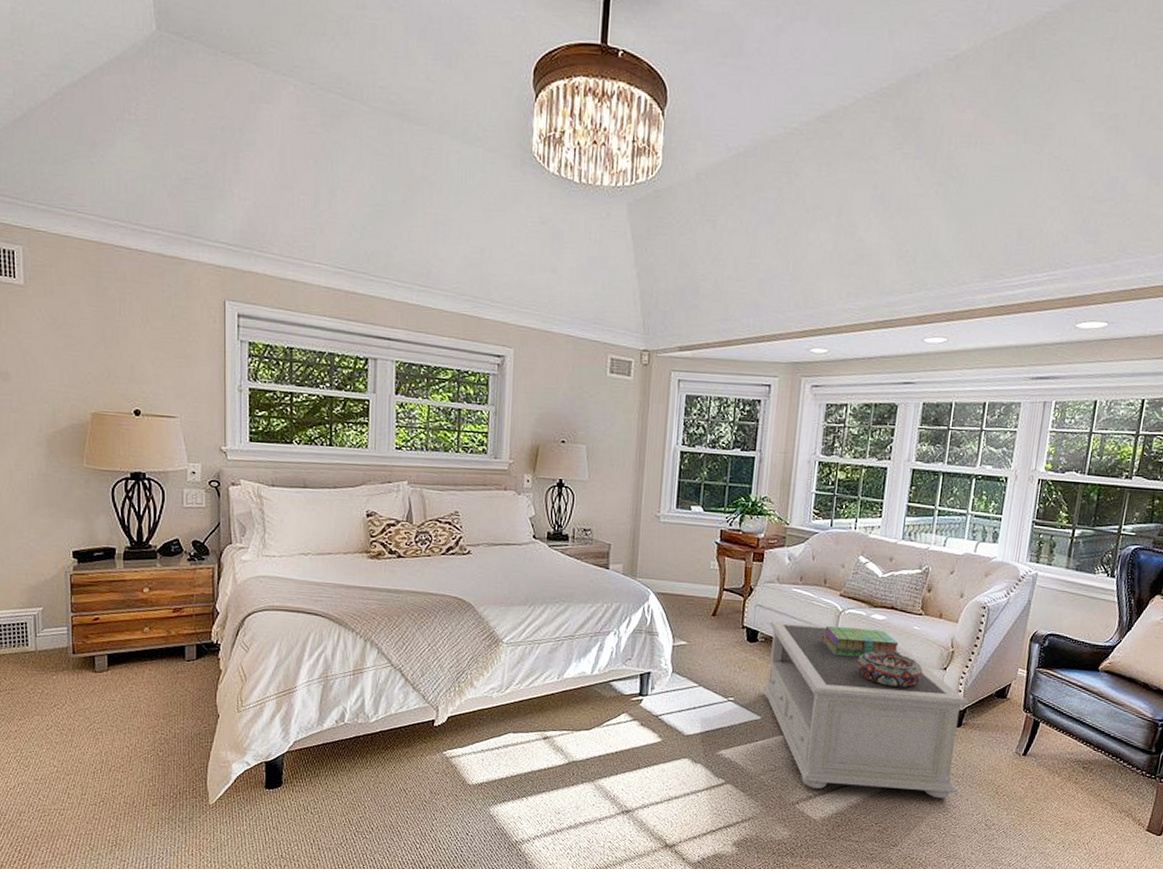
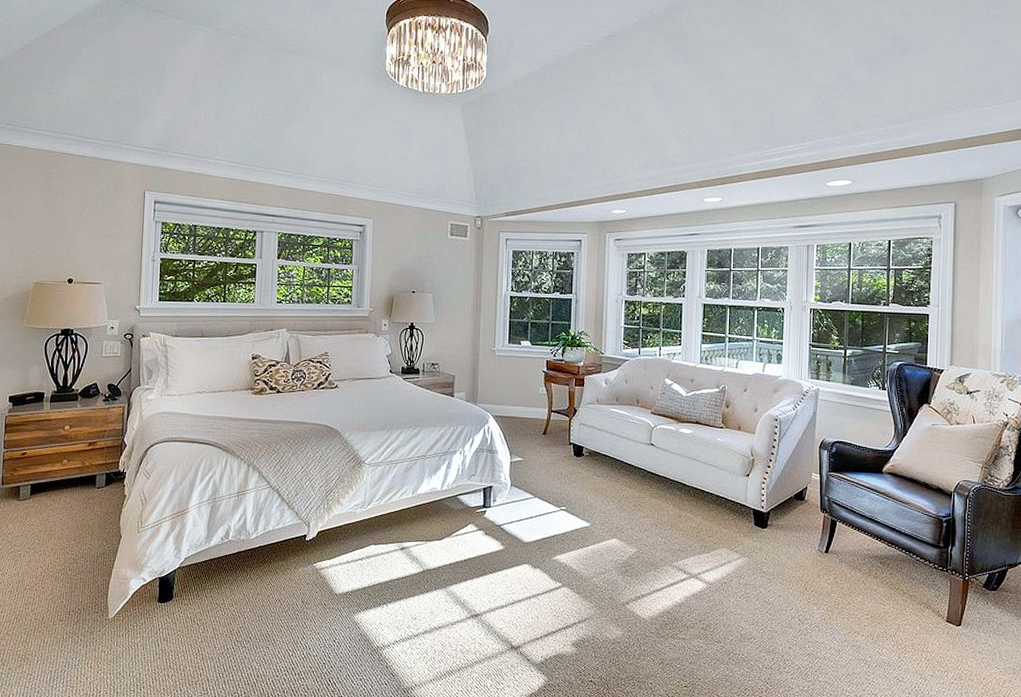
coffee table: present [762,621,970,799] -> none [590,438,773,596]
stack of books: present [822,626,900,658] -> none [639,441,707,468]
decorative bowl: present [856,651,923,687] -> none [670,461,729,493]

